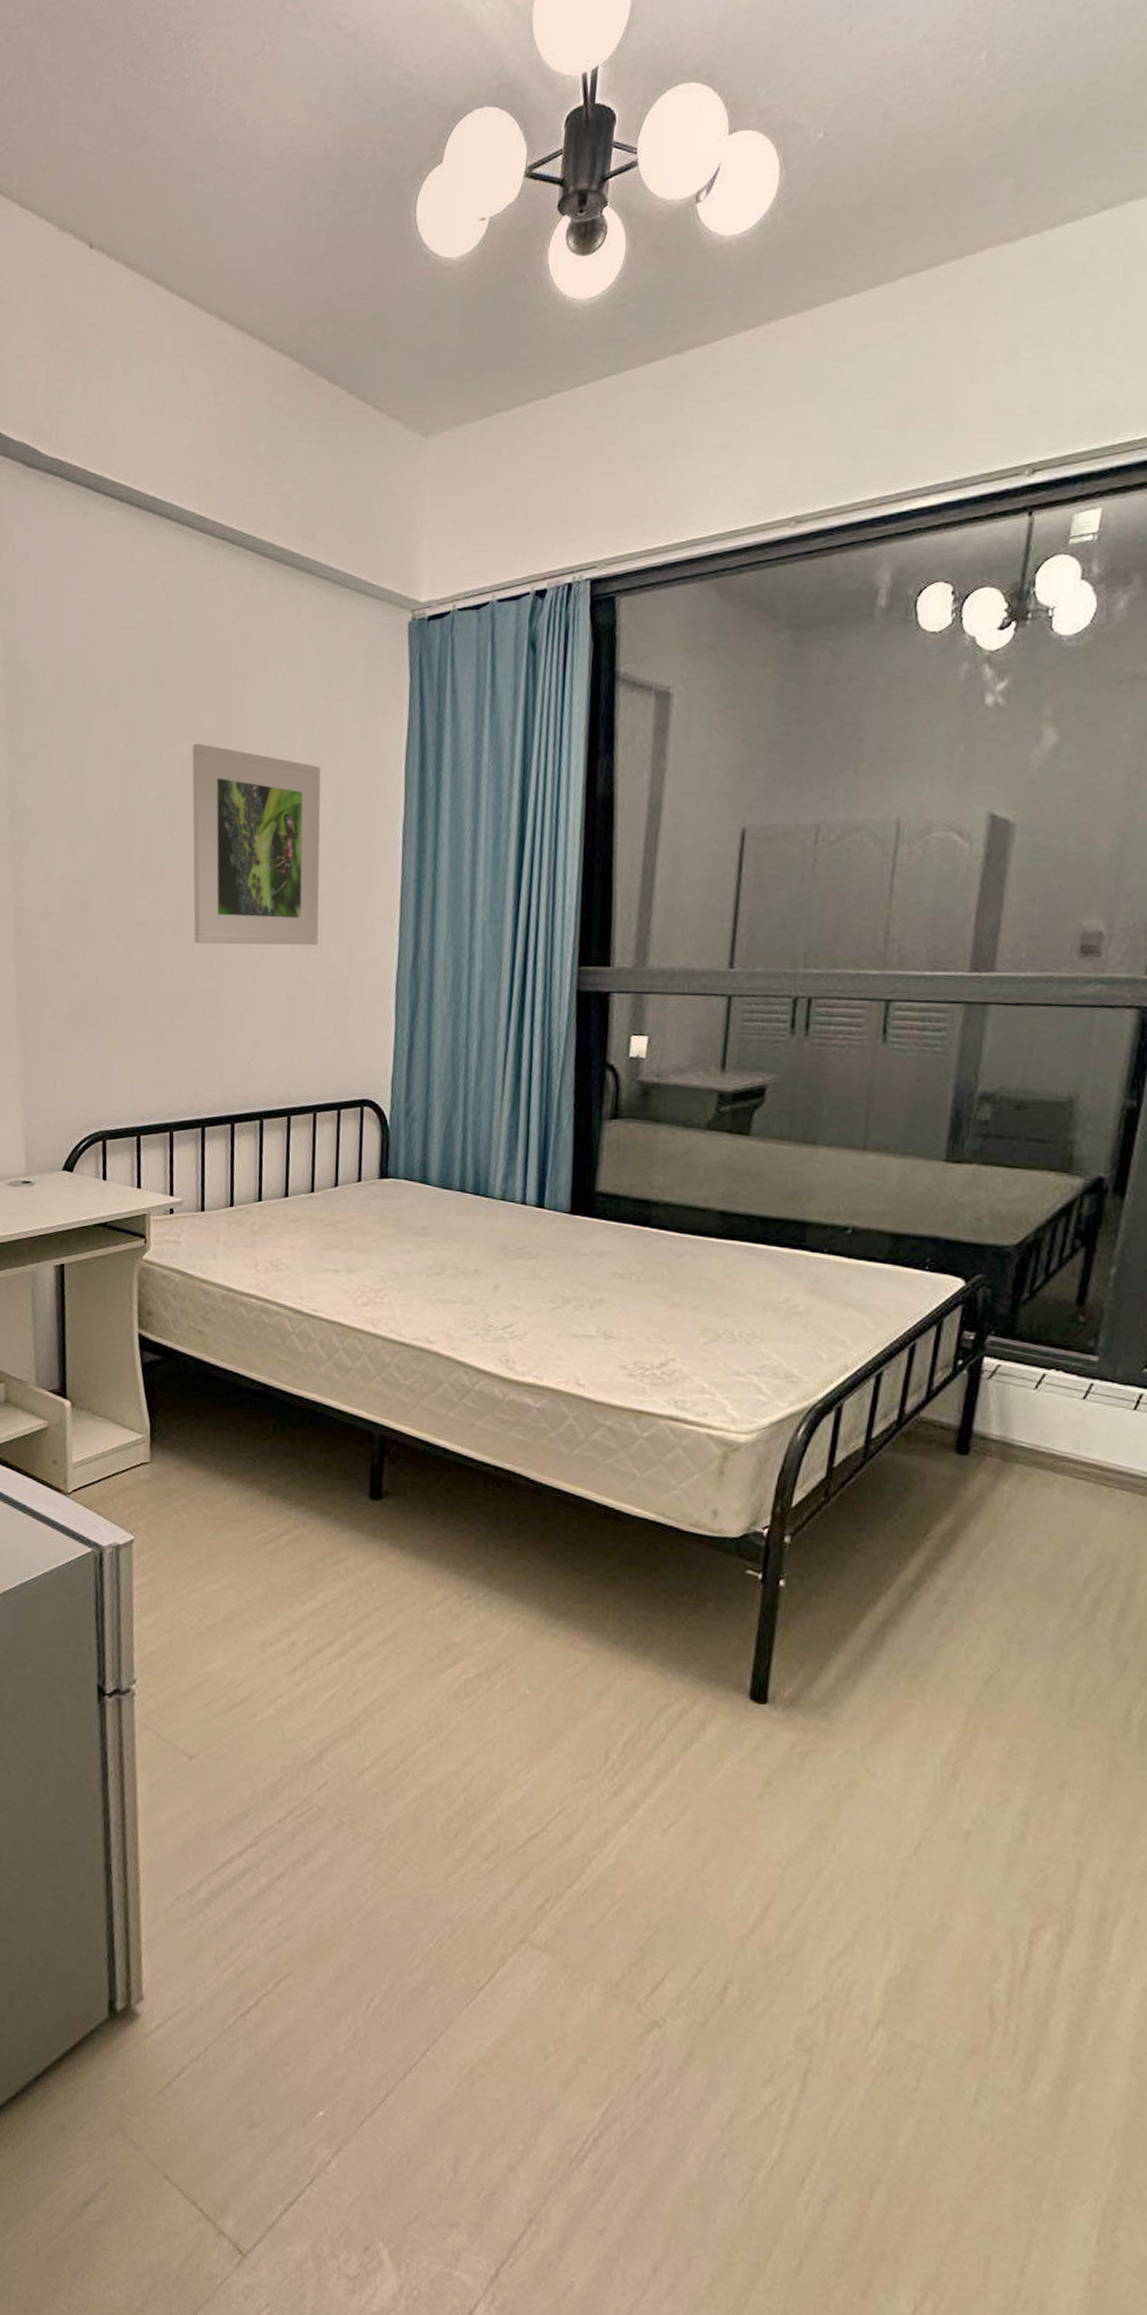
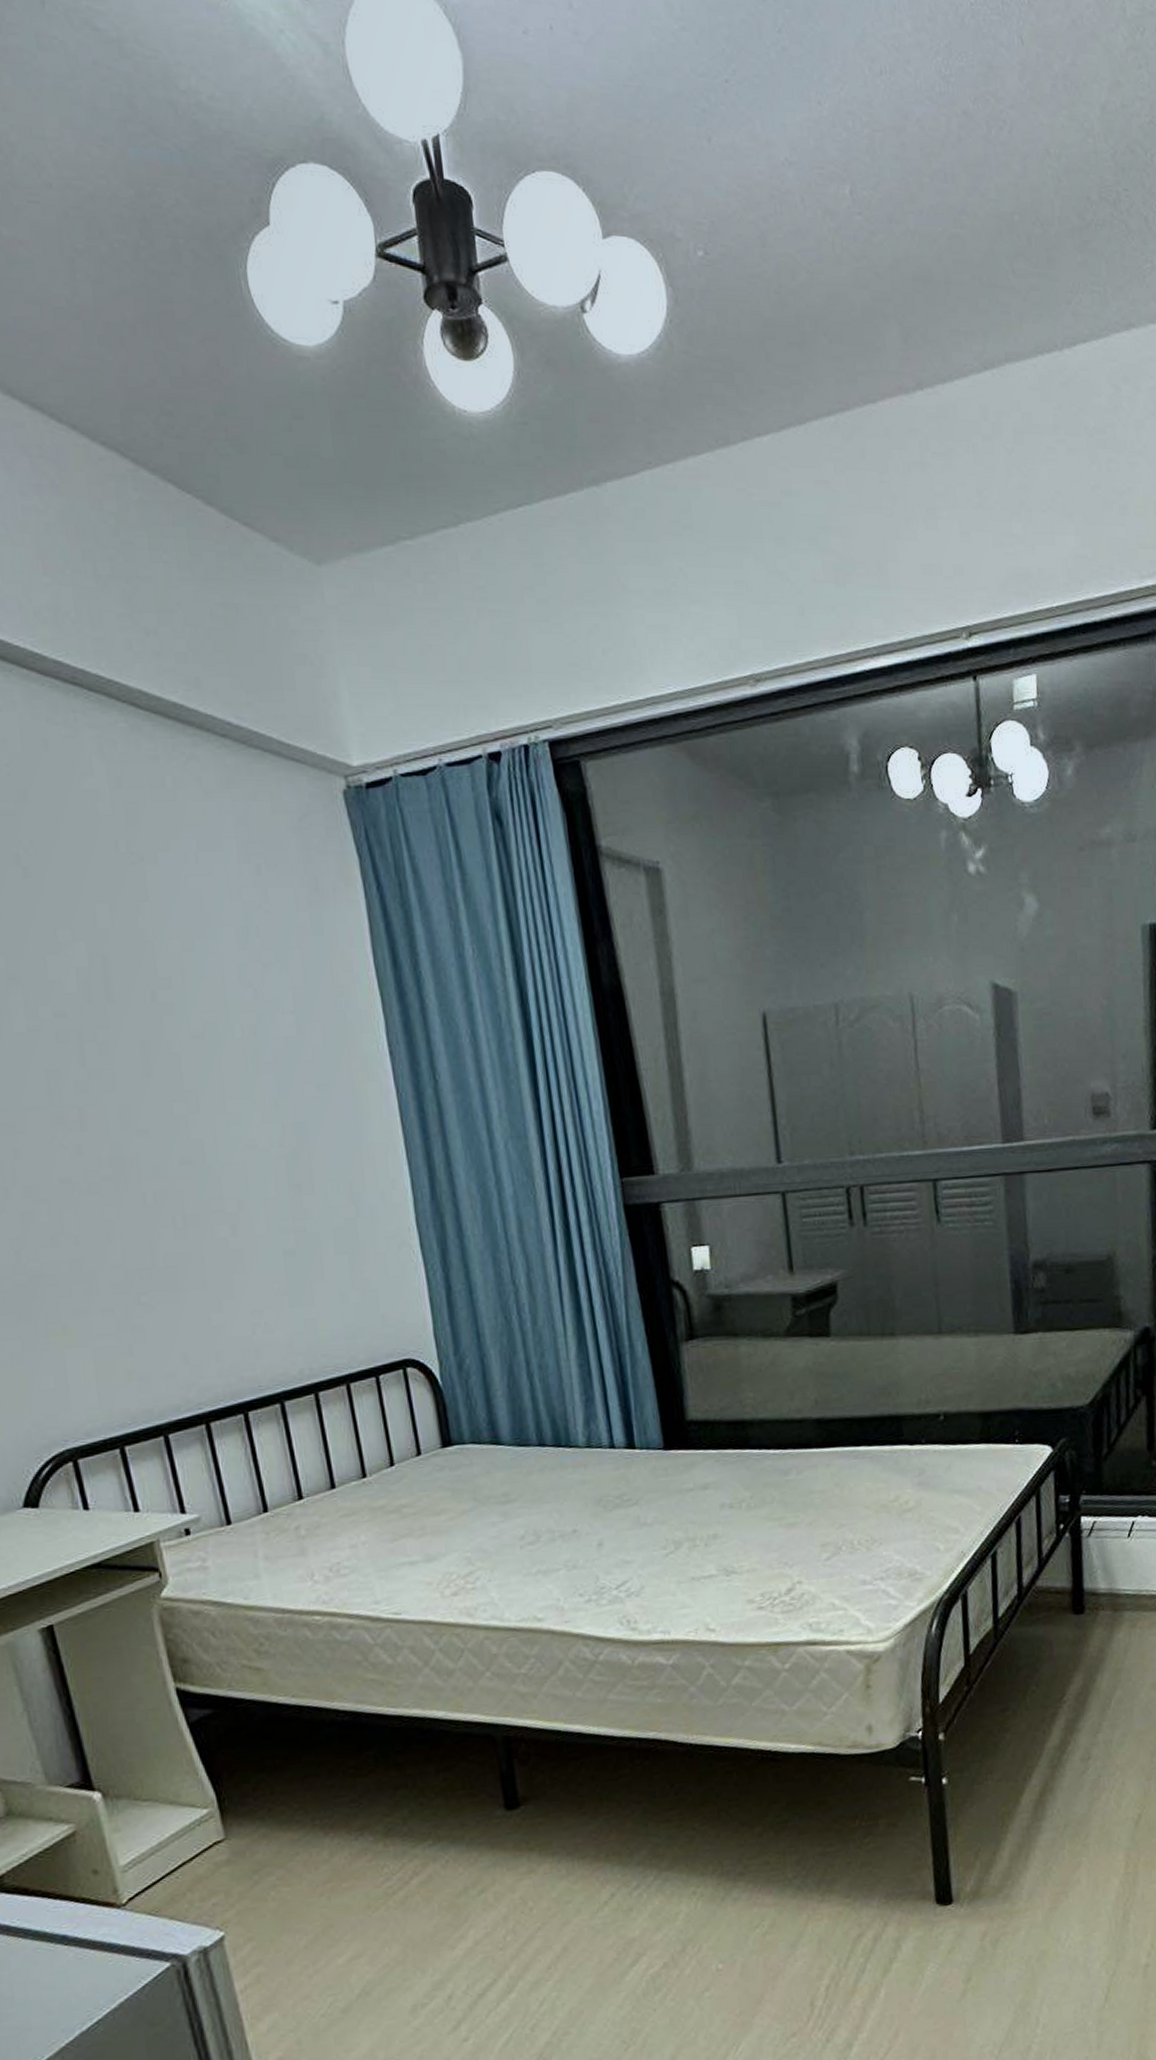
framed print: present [192,743,321,946] -> none [88,946,309,1198]

